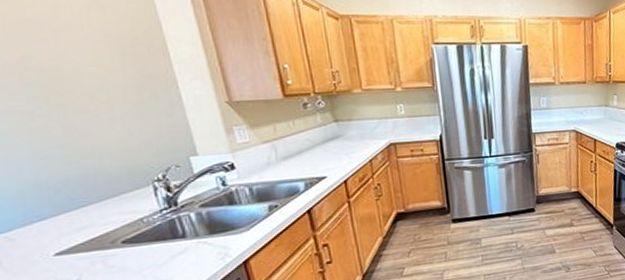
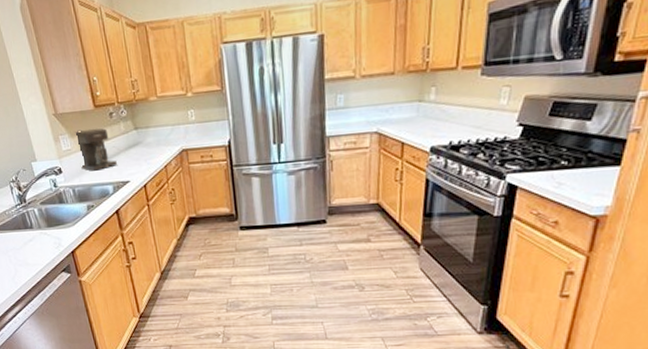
coffee maker: none [256,119,311,167] -> present [75,128,117,171]

